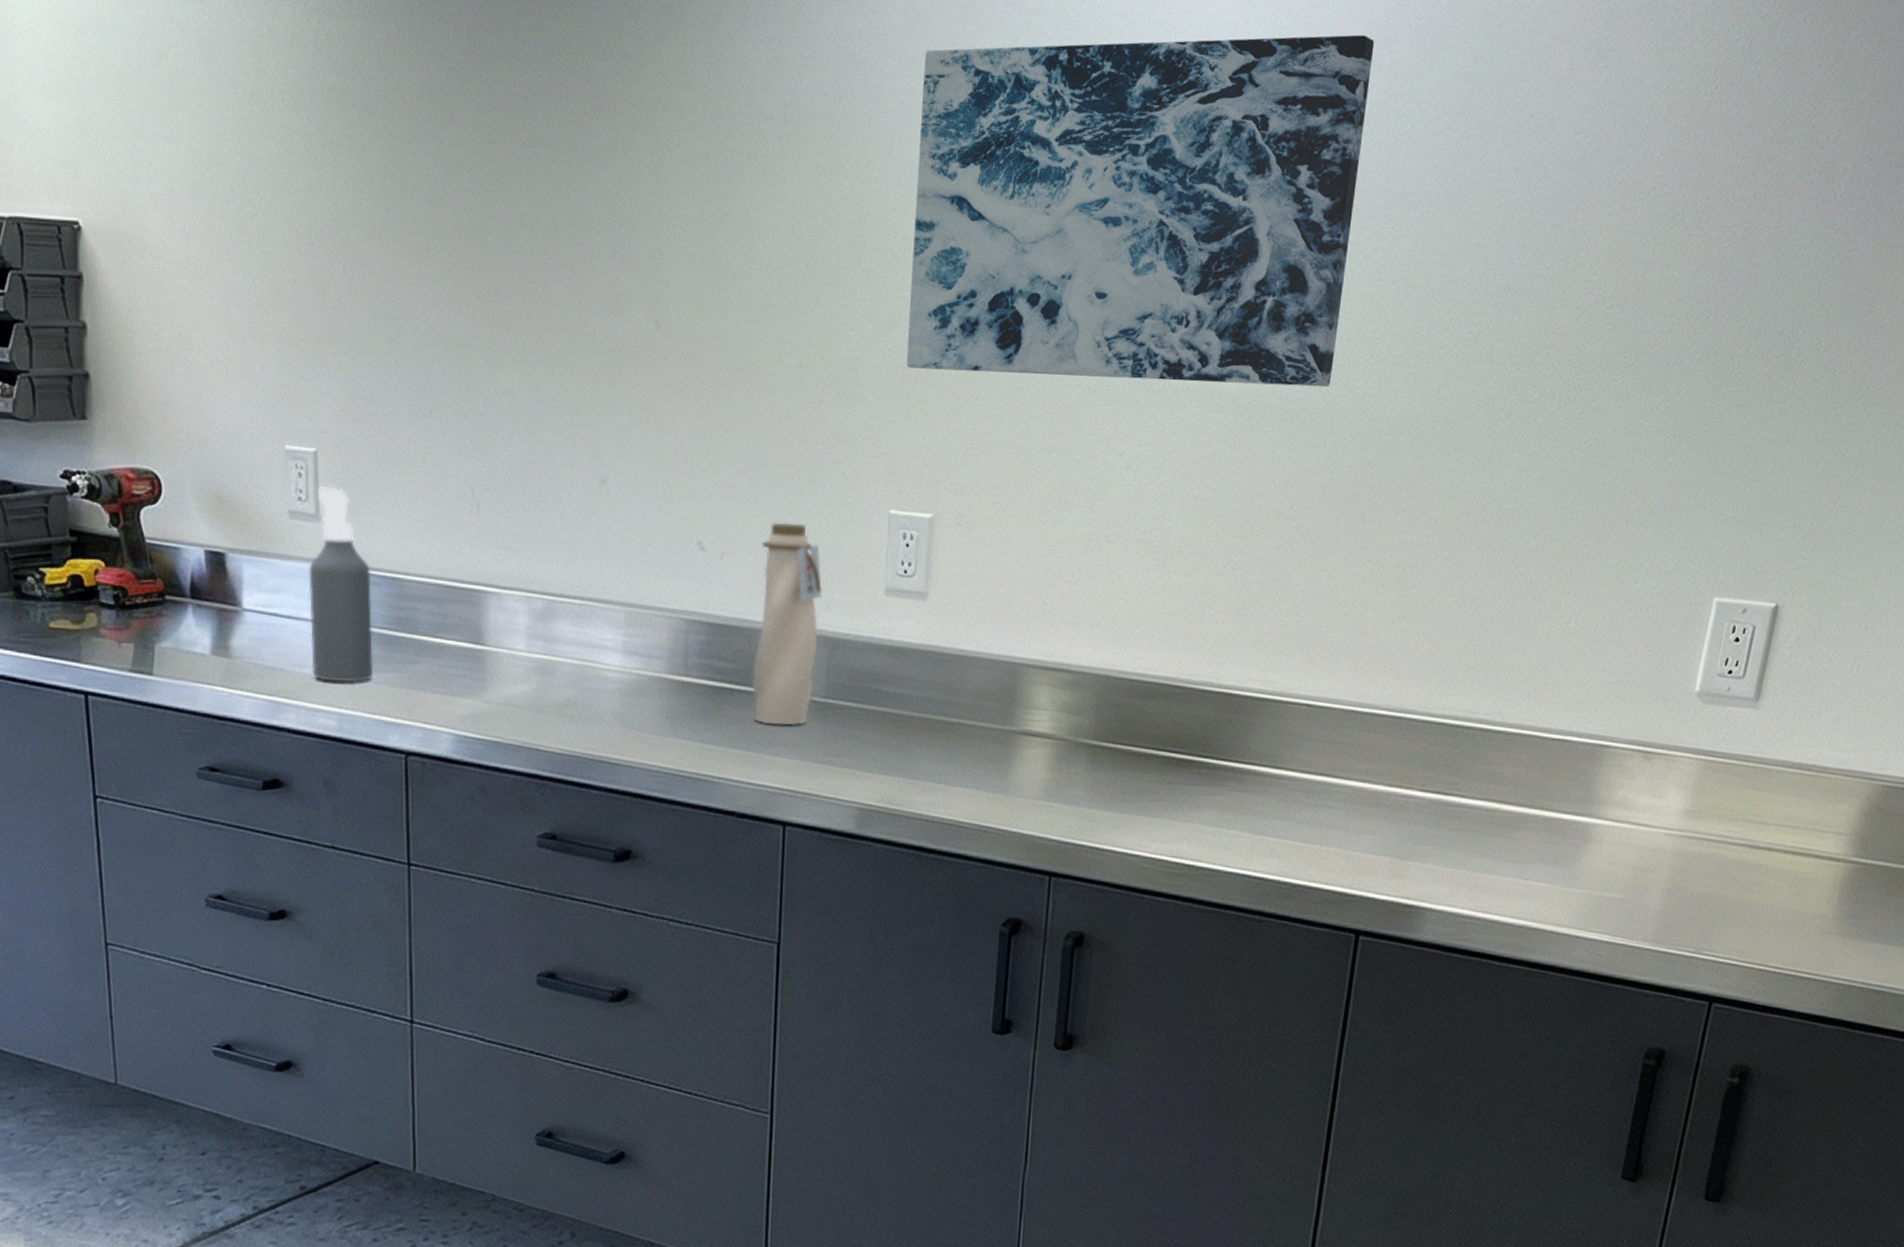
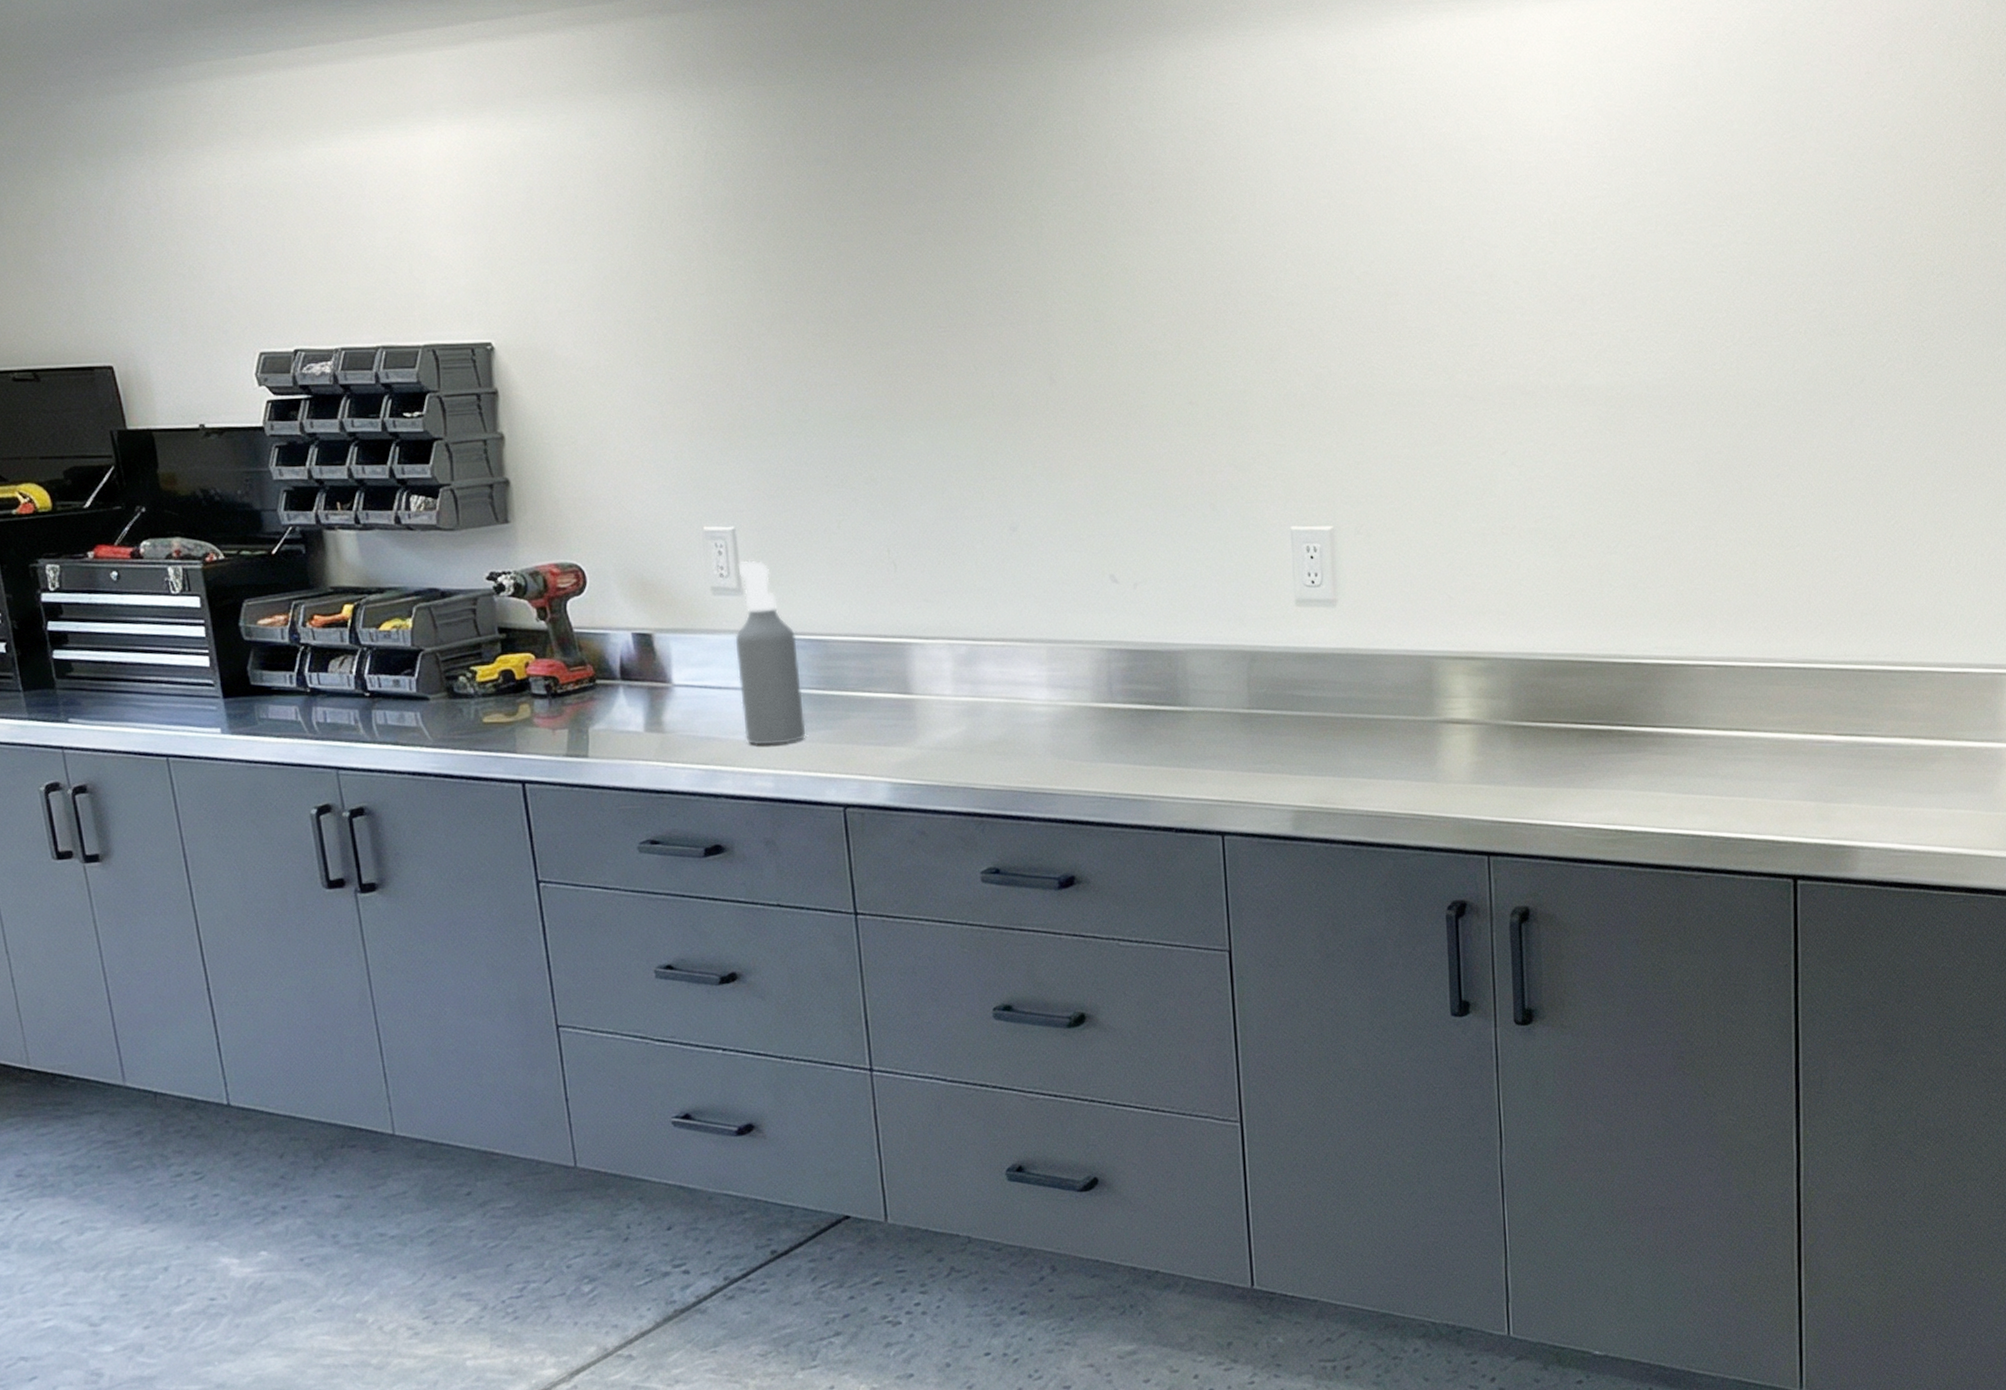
water bottle: present [751,522,823,726] -> none [1171,547,1237,740]
wall art: present [906,34,1375,387] -> none [1276,61,1692,395]

